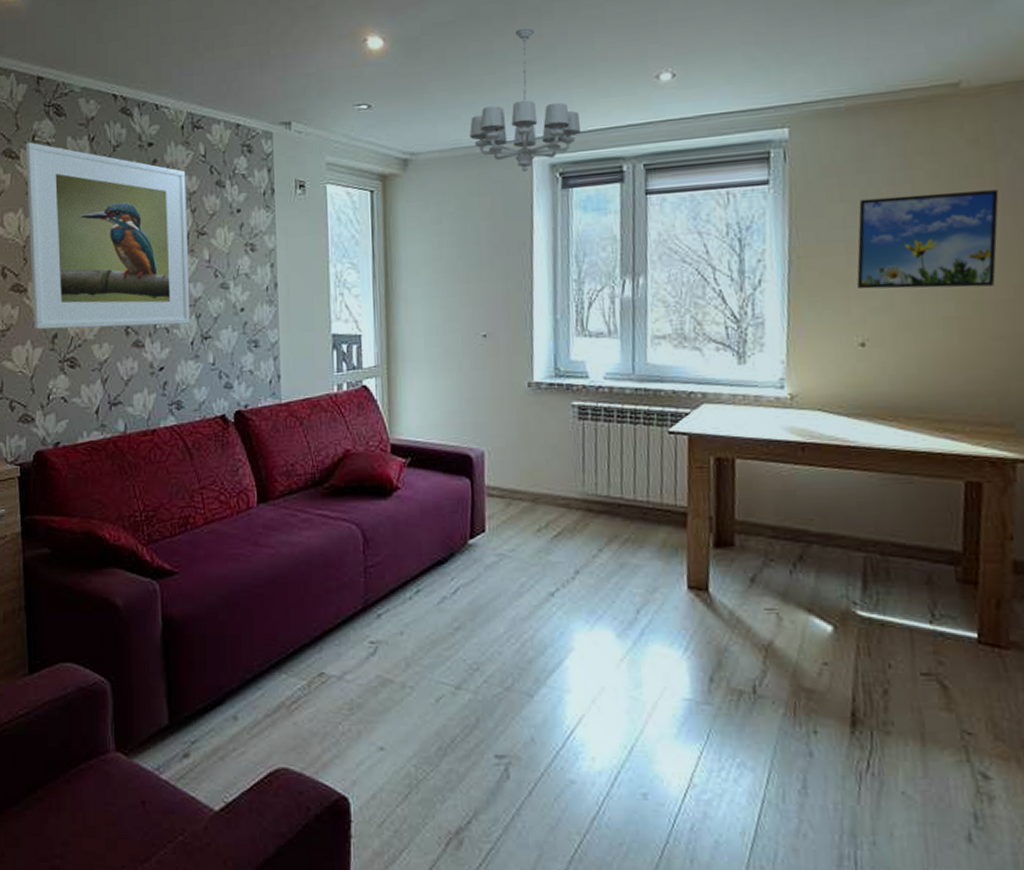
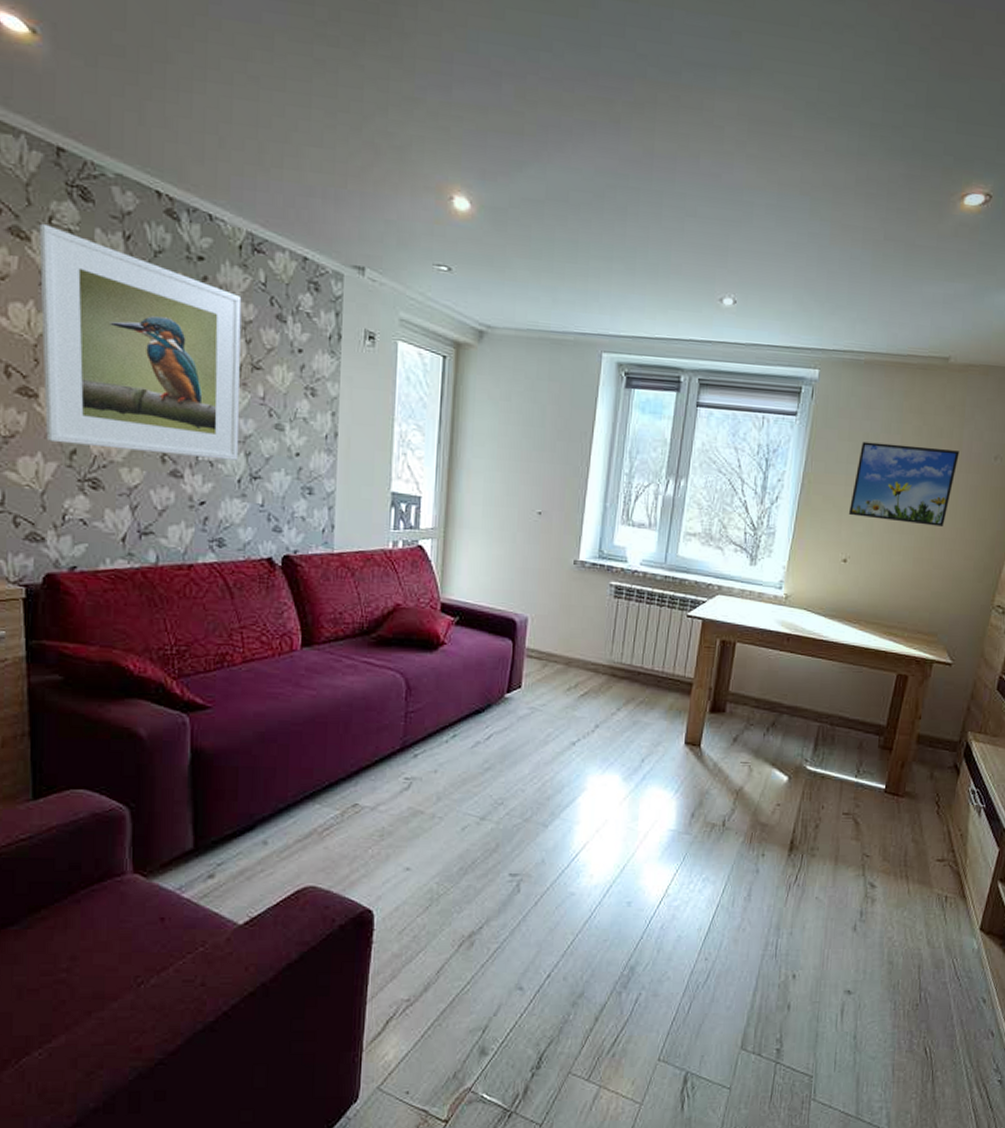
chandelier: present [469,27,582,173] -> none [546,224,649,366]

